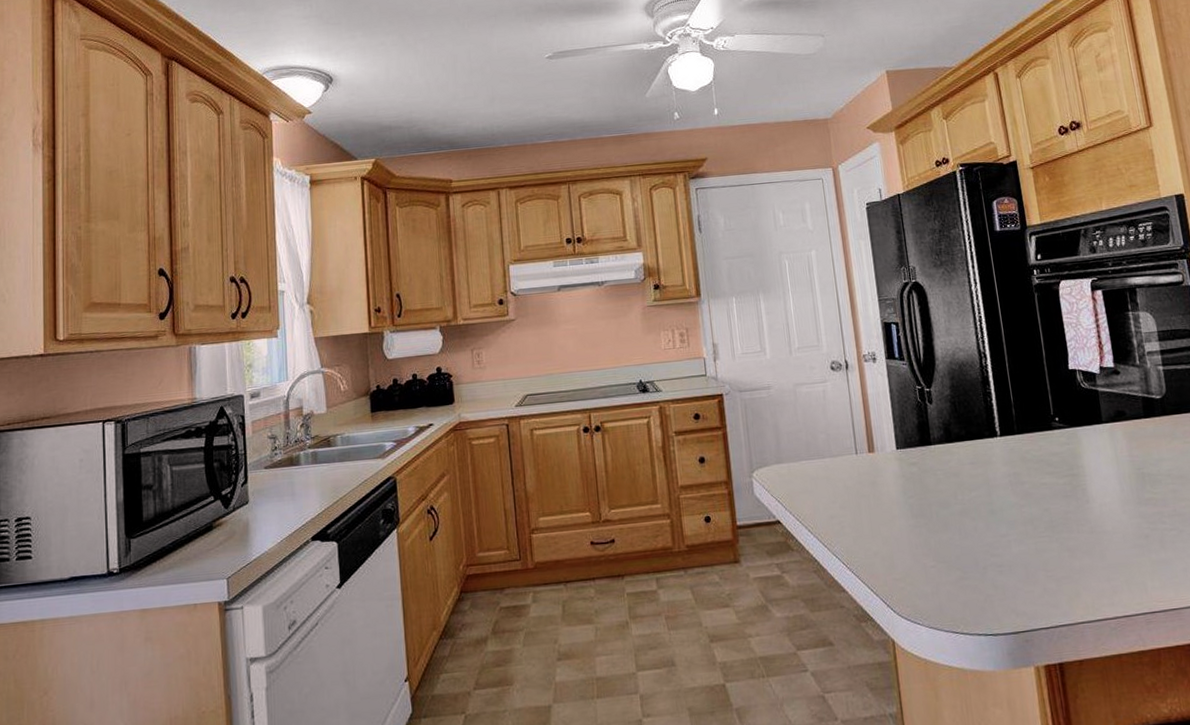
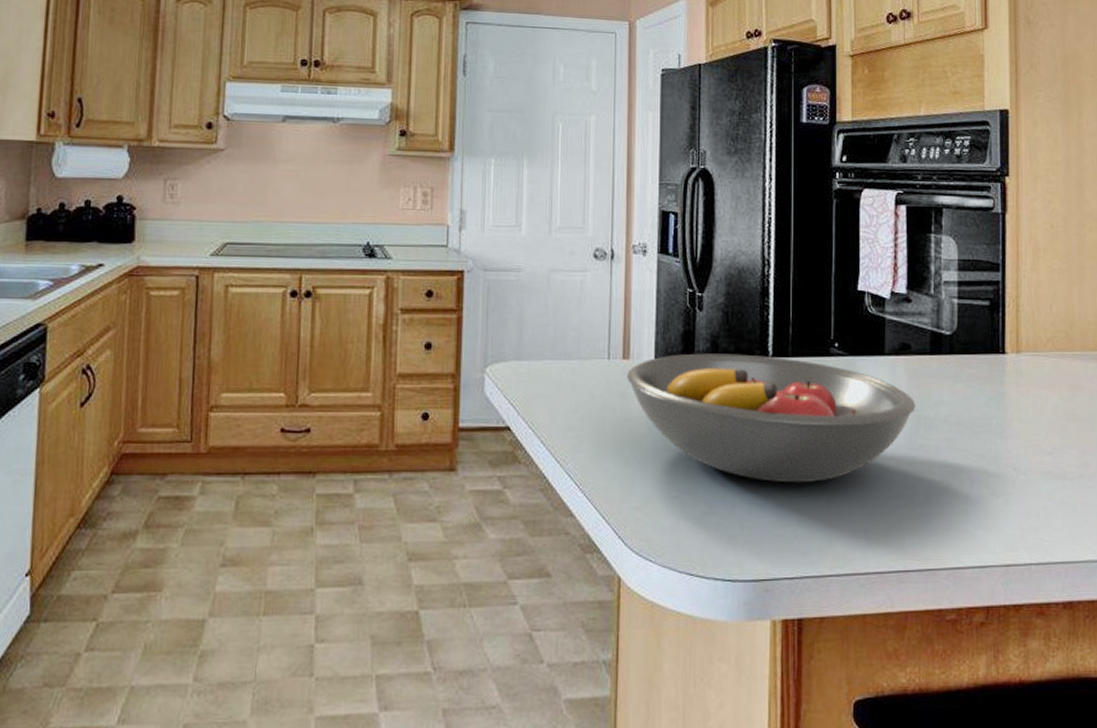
fruit bowl: none [874,435,1139,545] -> present [626,353,916,483]

